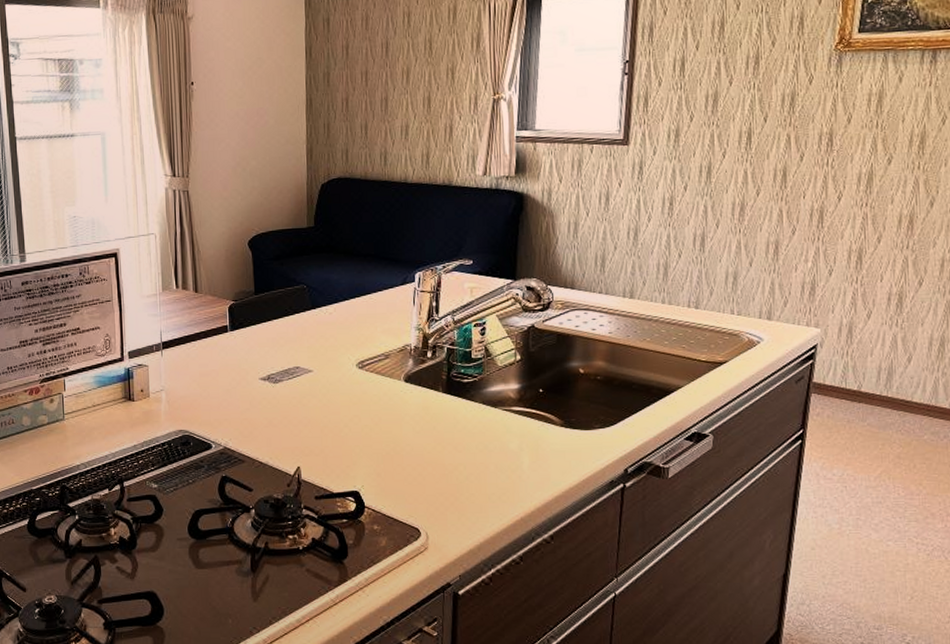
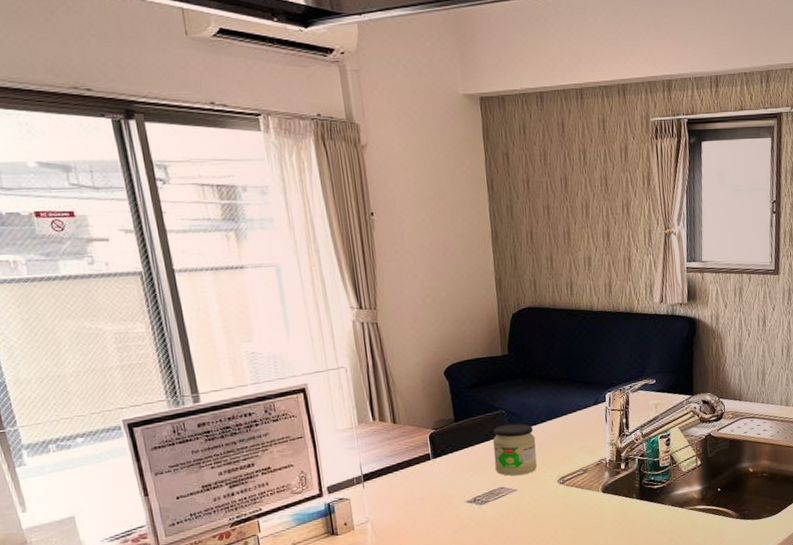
jar: none [291,299,336,356] -> present [493,423,538,476]

